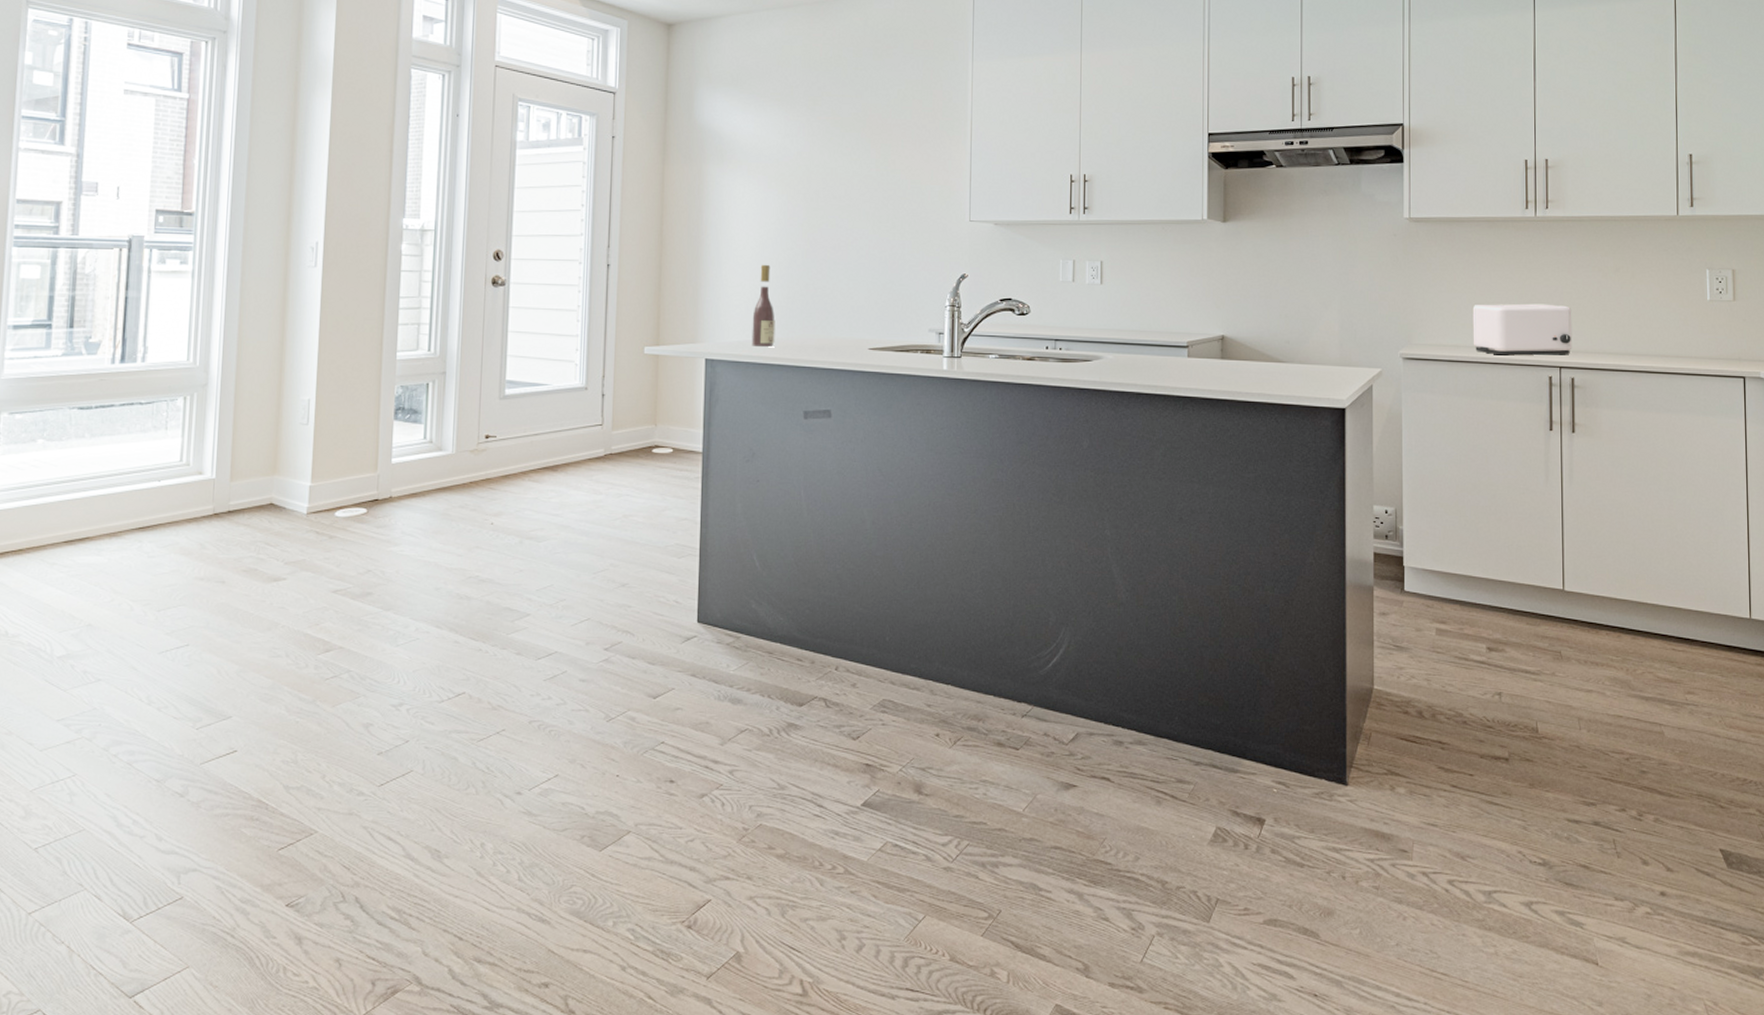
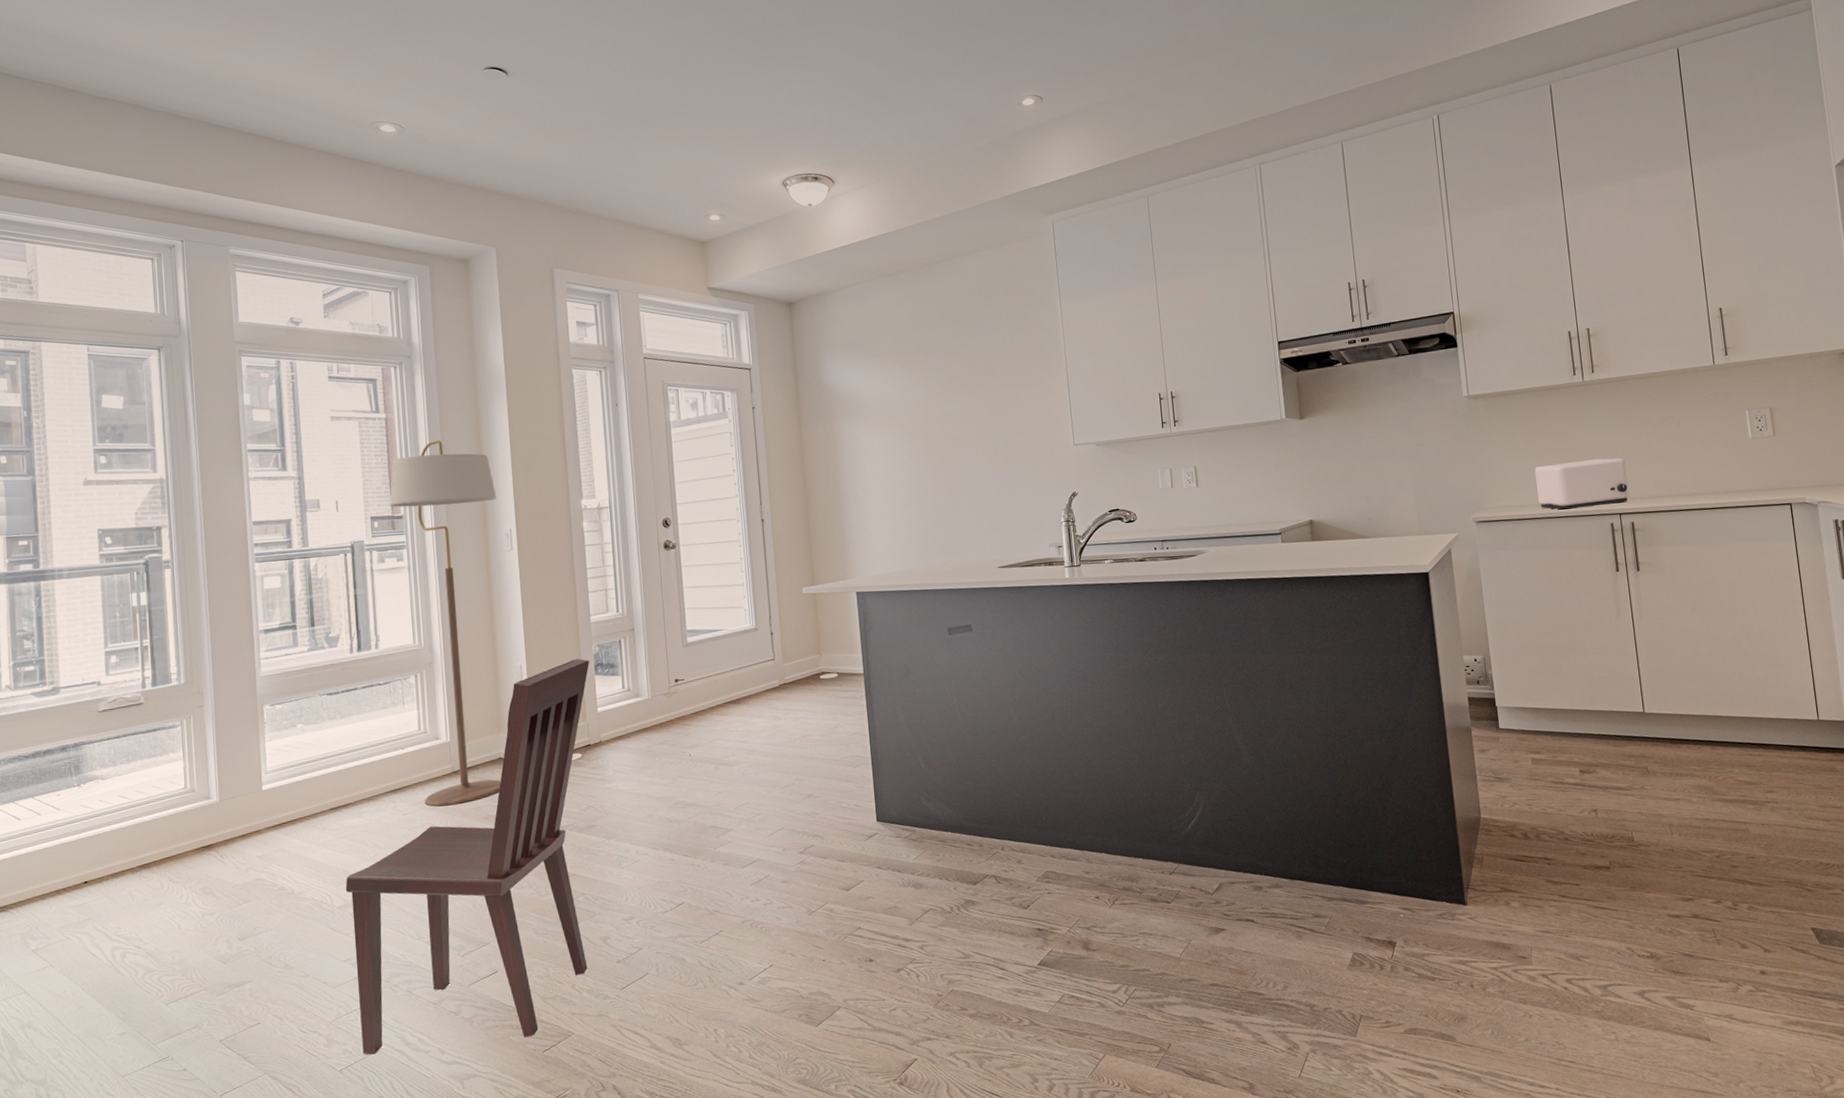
dining chair: none [65,398,389,832] -> present [345,658,589,1054]
floor lamp: none [176,130,306,552] -> present [389,439,501,807]
wine bottle: present [751,264,775,348] -> none [893,503,915,577]

